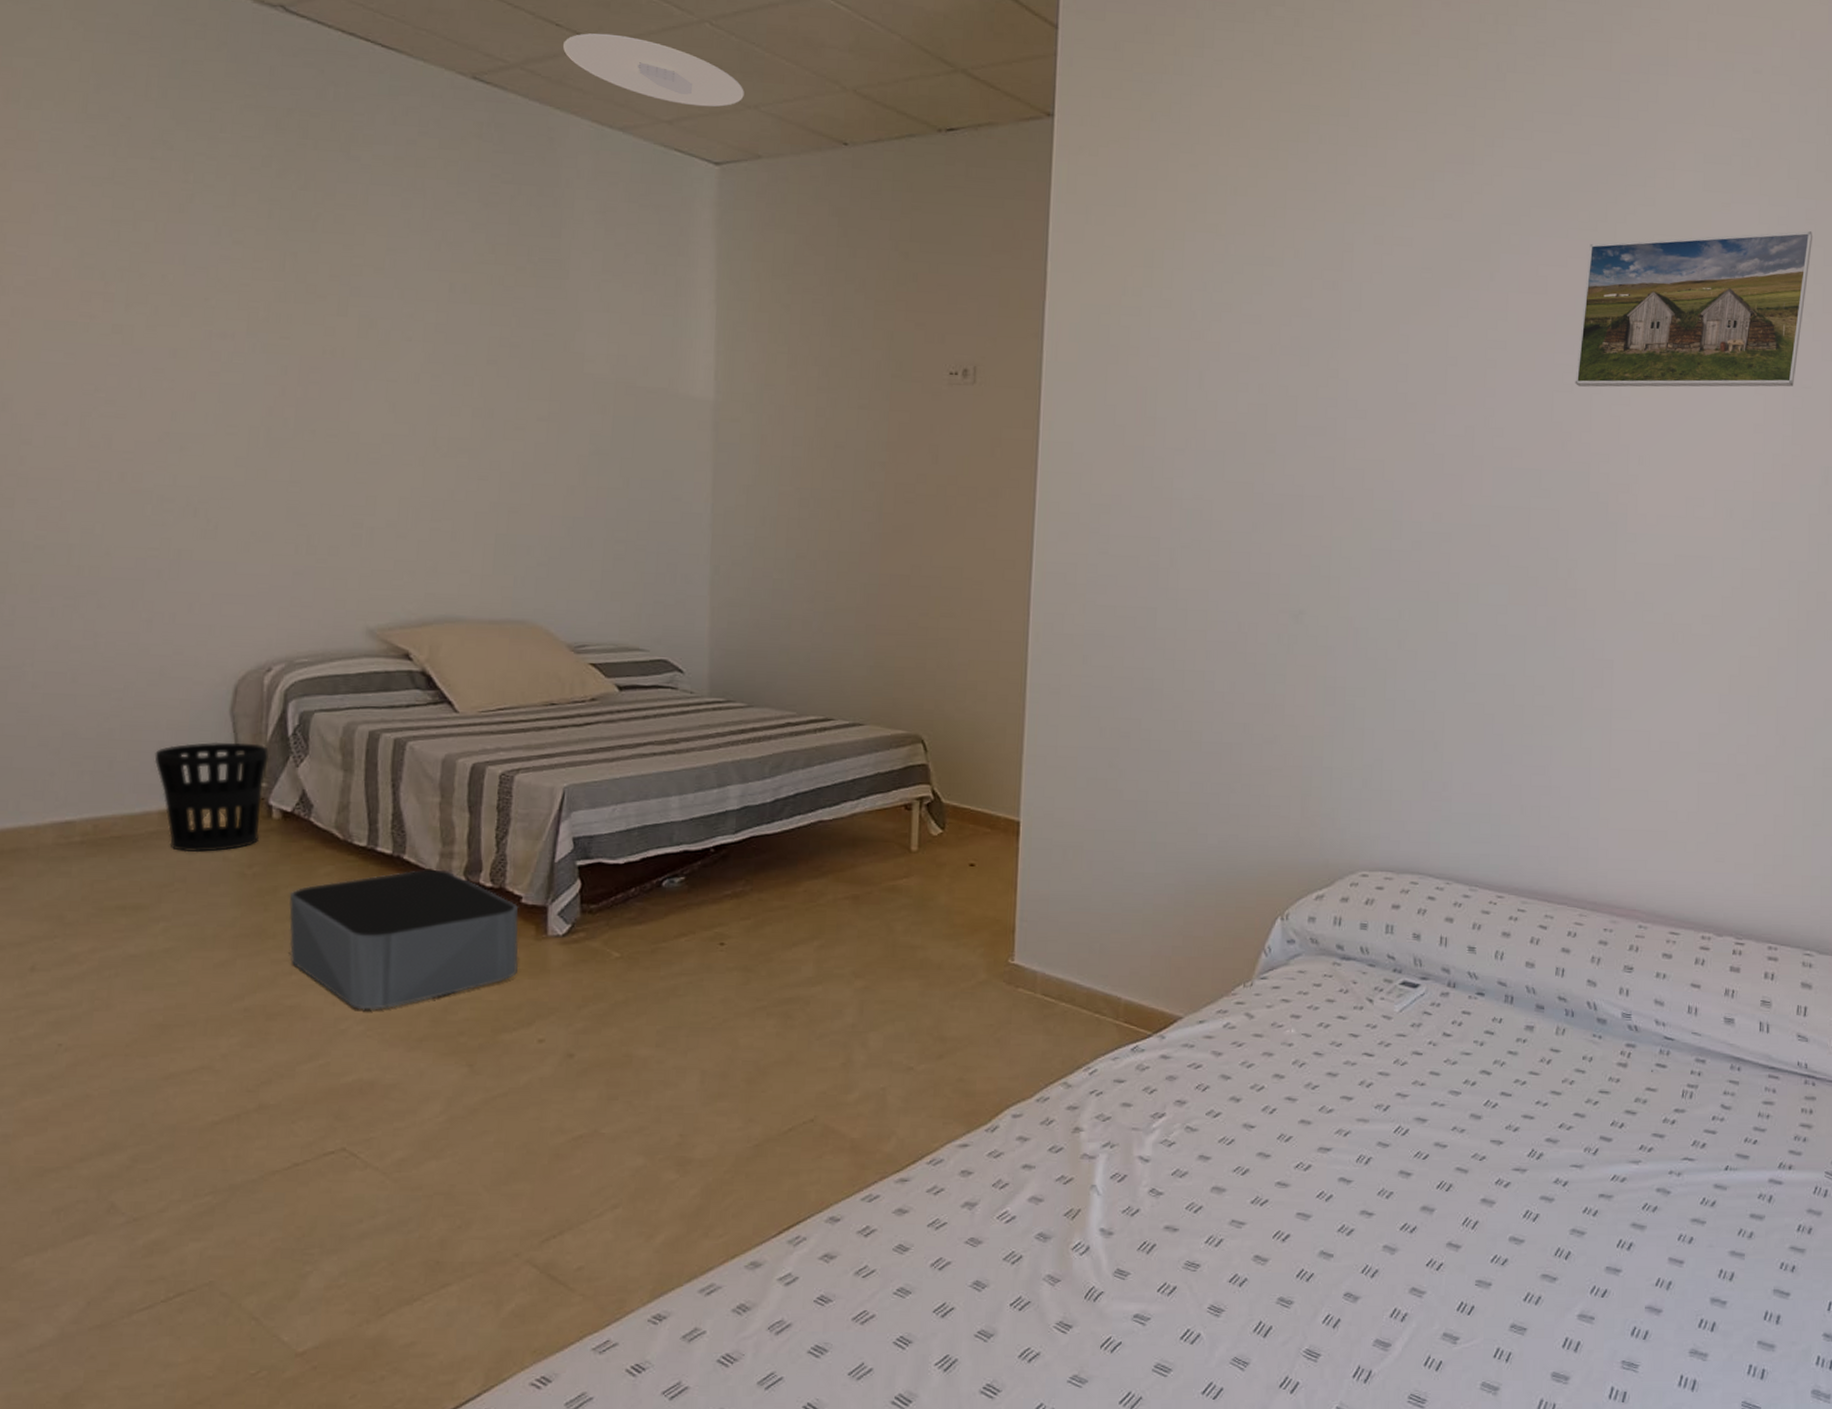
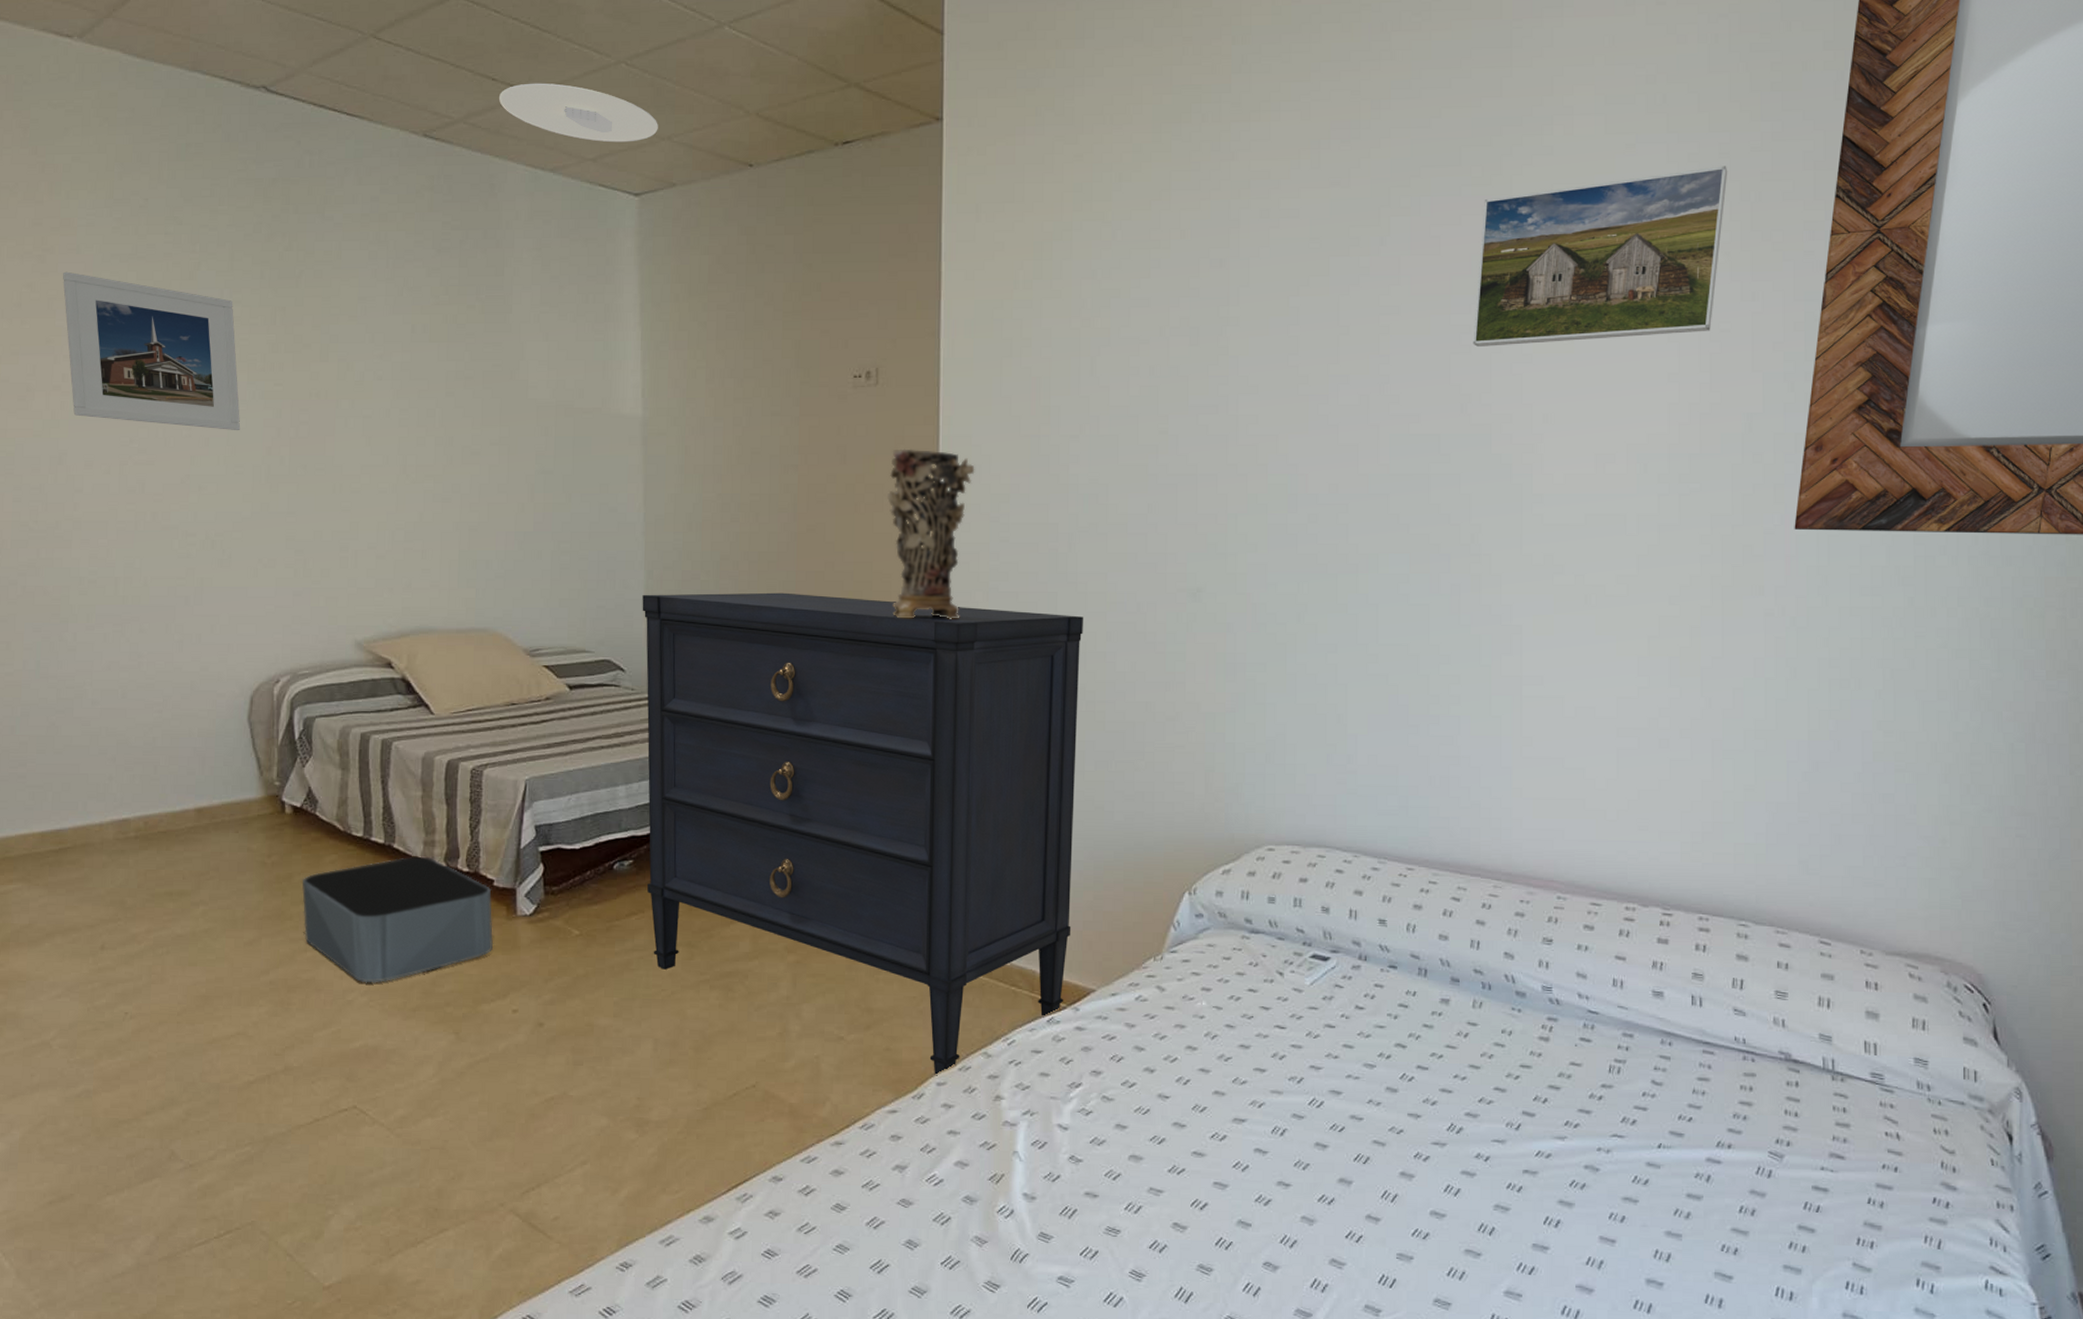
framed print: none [17,191,236,386] -> present [63,271,241,430]
wastebasket: present [154,741,270,853] -> none [189,746,281,845]
dresser: none [700,591,1183,1108] -> present [642,592,1083,1076]
decorative vase: none [981,452,1076,632] -> present [887,449,975,619]

